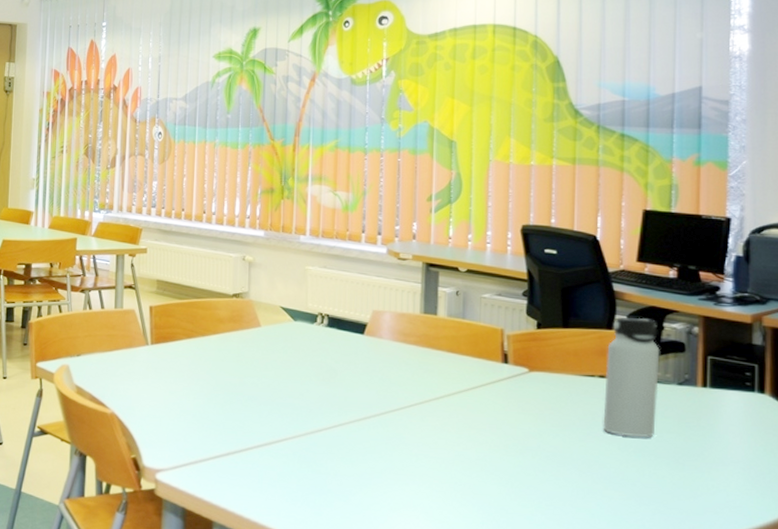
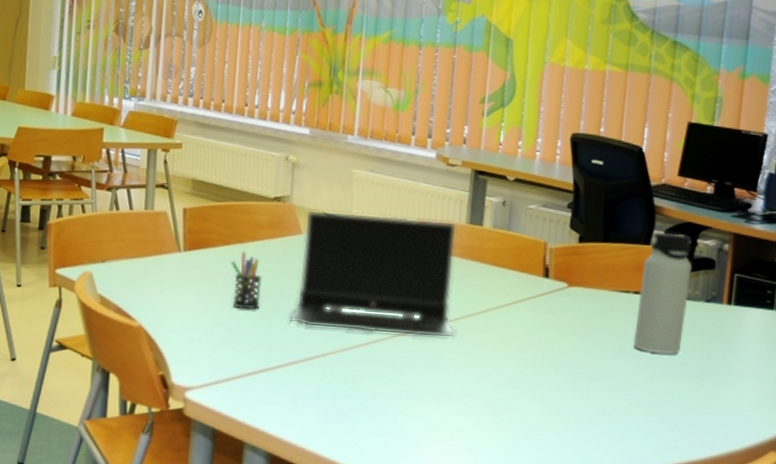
pen holder: none [194,344,224,397] -> present [231,252,262,310]
laptop computer: none [252,304,415,423] -> present [290,209,458,339]

